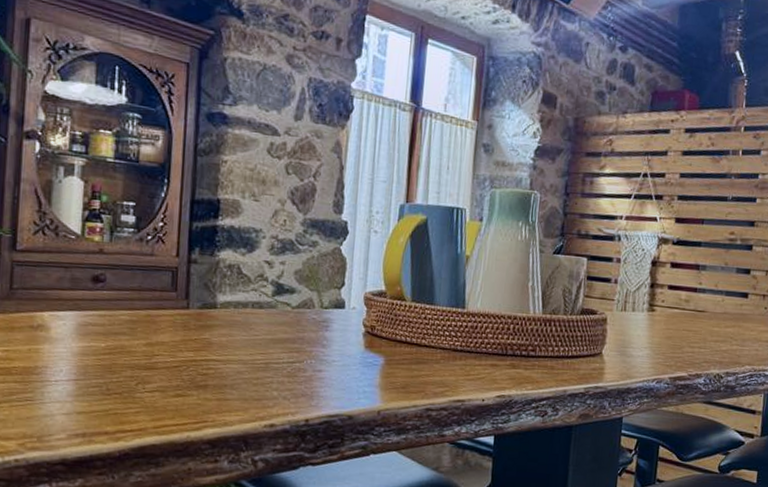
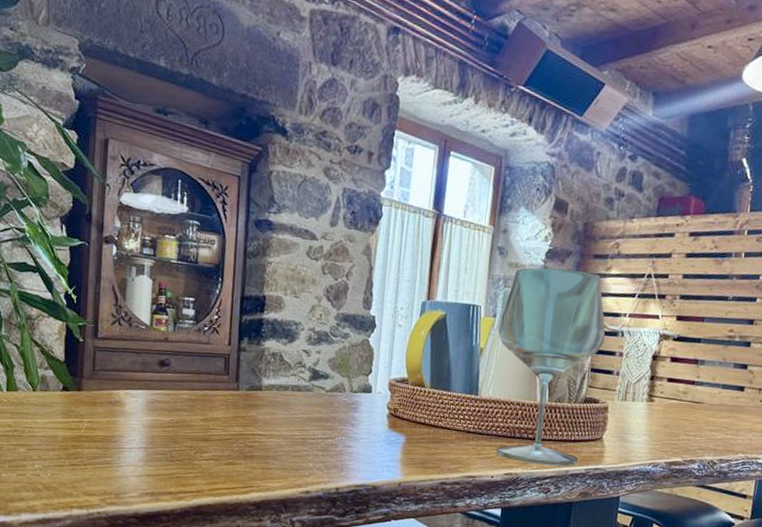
wine glass: none [485,166,601,386] -> present [496,267,606,467]

